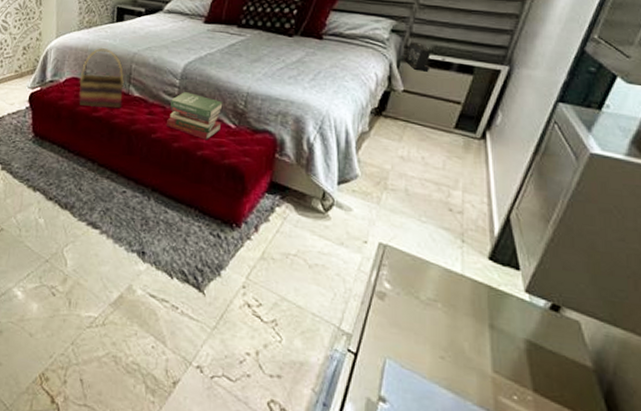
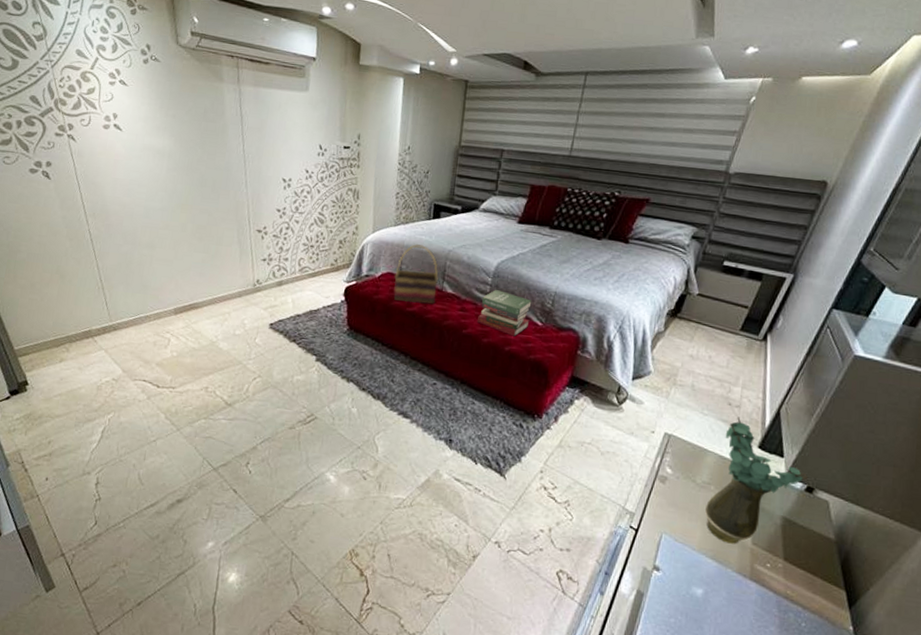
alarm clock: present [405,42,430,72] -> none [702,249,726,277]
vase: none [434,224,550,372] -> present [705,417,807,544]

